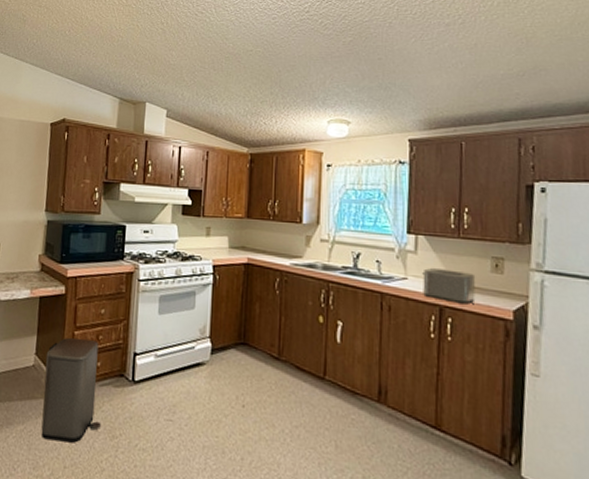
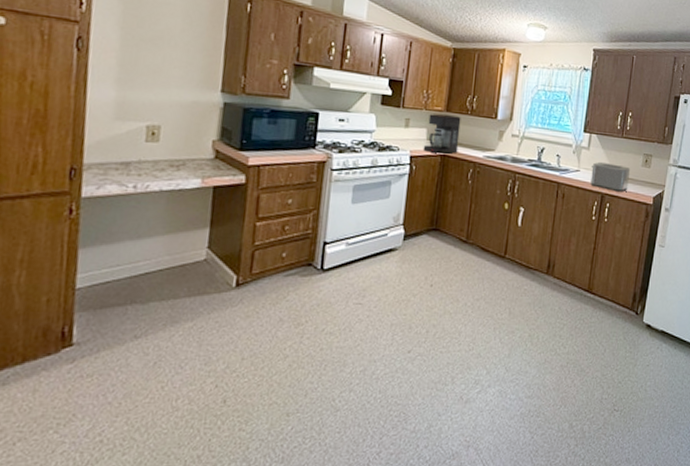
pedal bin: present [41,338,101,443] -> none [214,230,285,334]
coffee maker: none [225,220,263,263] -> present [423,114,461,155]

